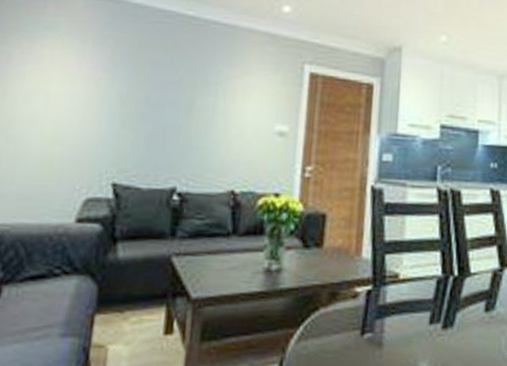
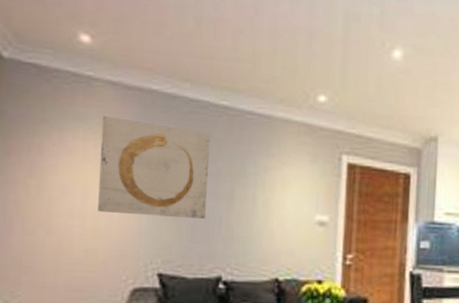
wall art: none [58,24,175,127] -> present [98,115,211,219]

